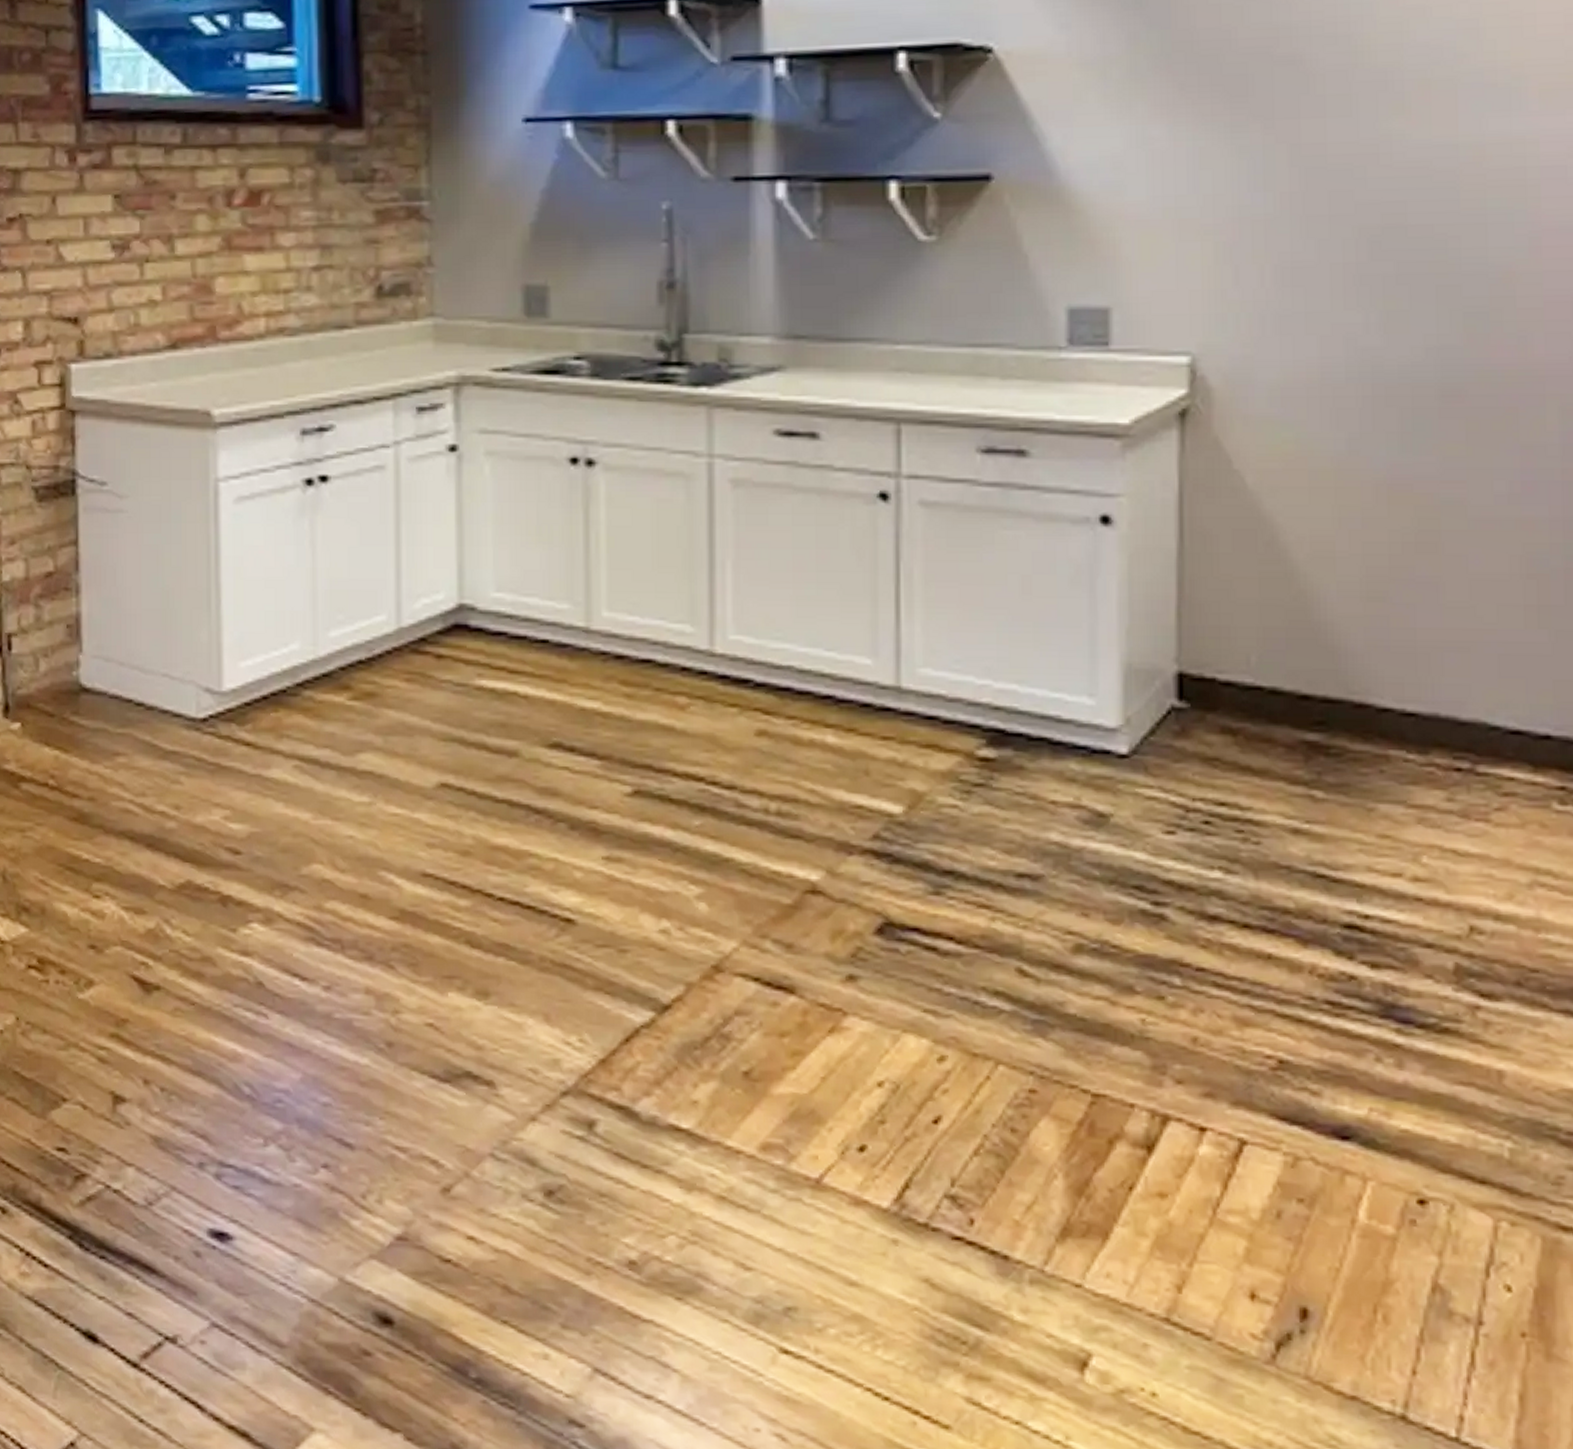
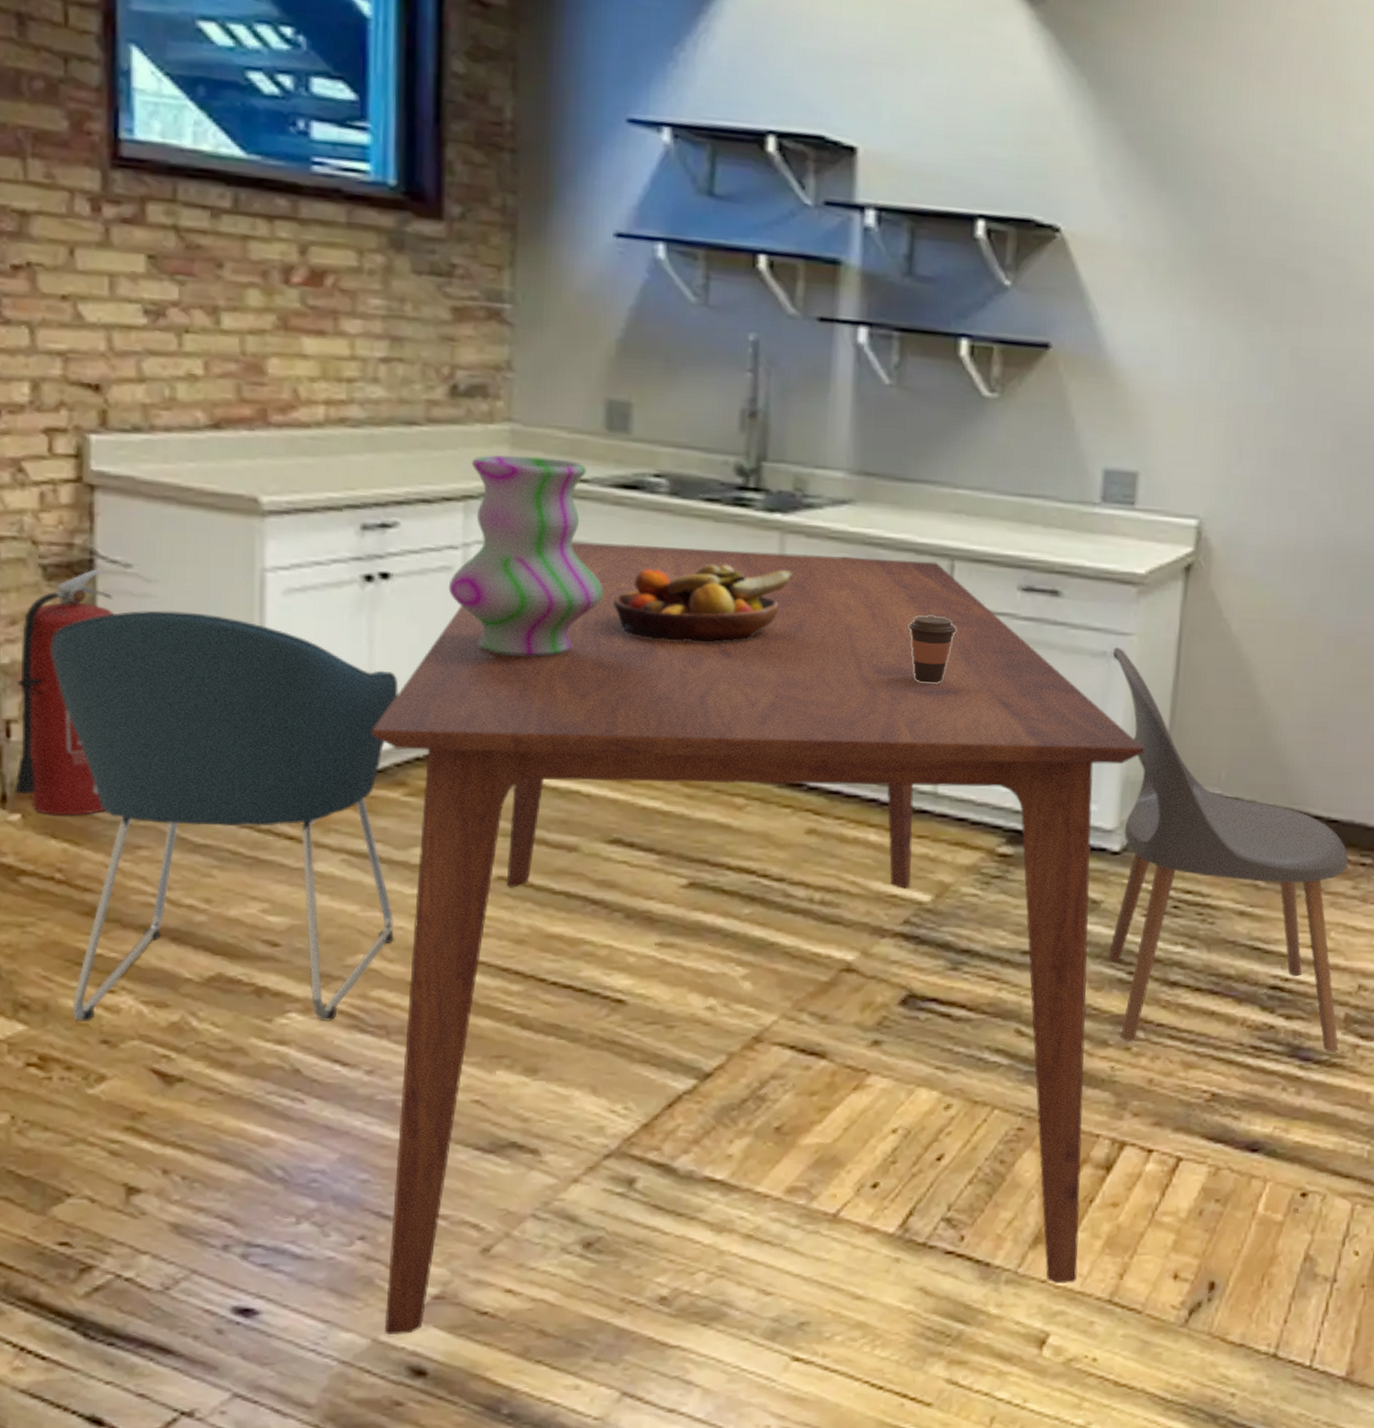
fire extinguisher: none [15,488,93,724] -> present [14,569,115,816]
chair: none [43,524,345,933] -> present [51,610,399,1021]
dining table: none [317,427,1148,1292] -> present [371,541,1145,1336]
vase: none [382,349,529,552] -> present [448,455,603,656]
fruit bowl: none [540,447,724,530] -> present [613,564,794,642]
coffee cup: none [853,488,910,563] -> present [908,616,957,684]
chair: none [1099,510,1450,1014] -> present [1107,646,1349,1052]

